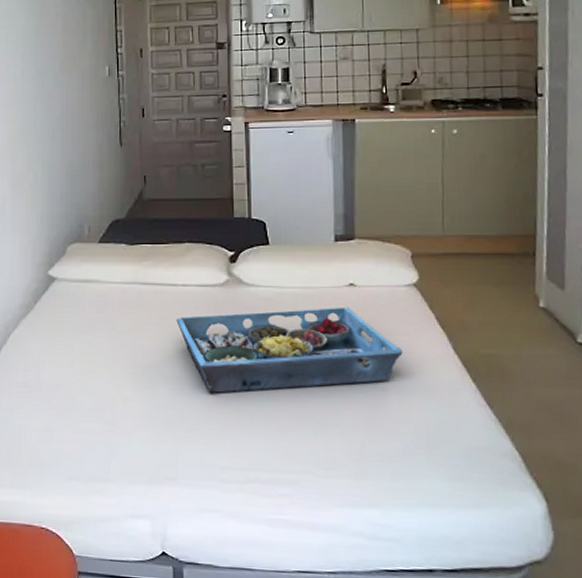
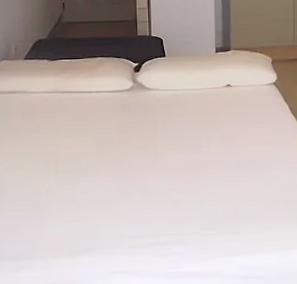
serving tray: present [176,306,403,393] -> none [91,103,266,178]

